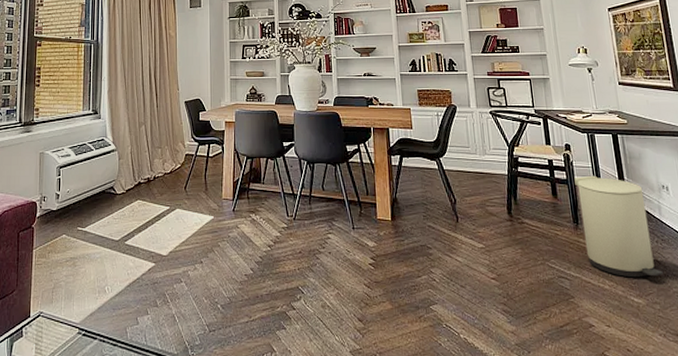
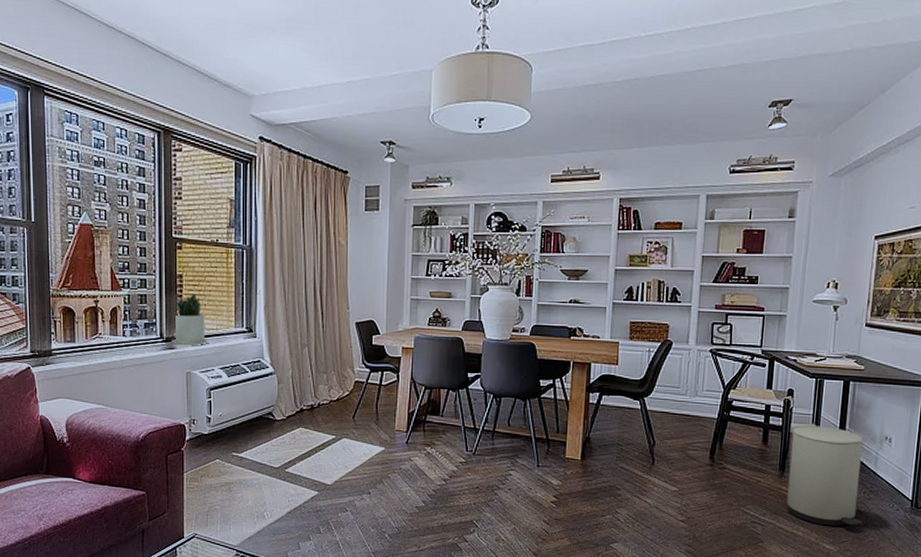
planter: none [28,82,60,129] -> present [171,293,208,346]

